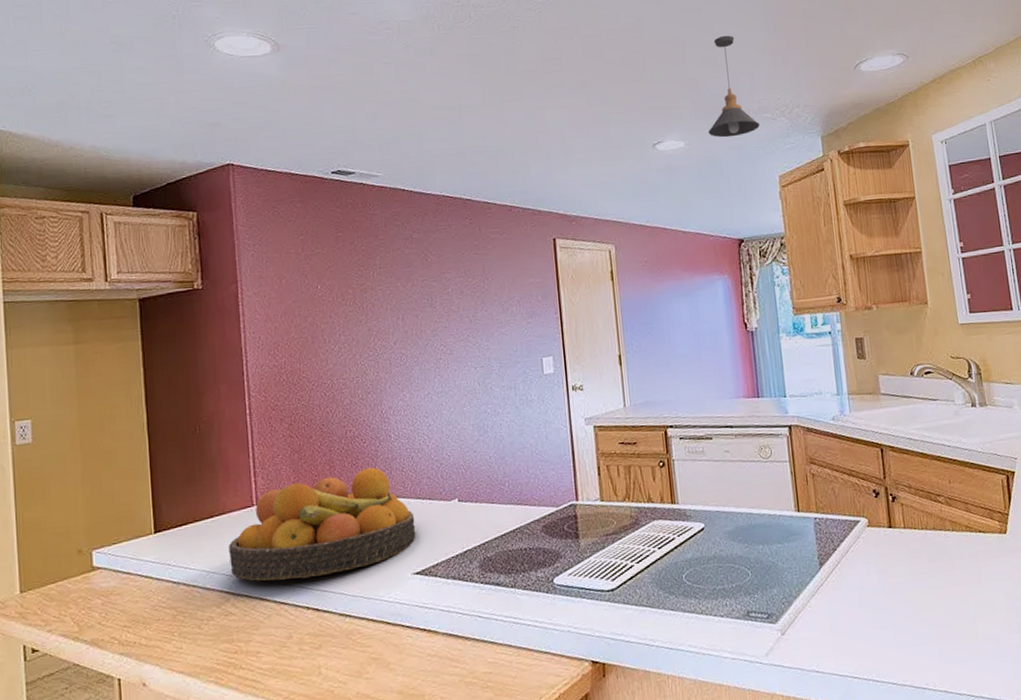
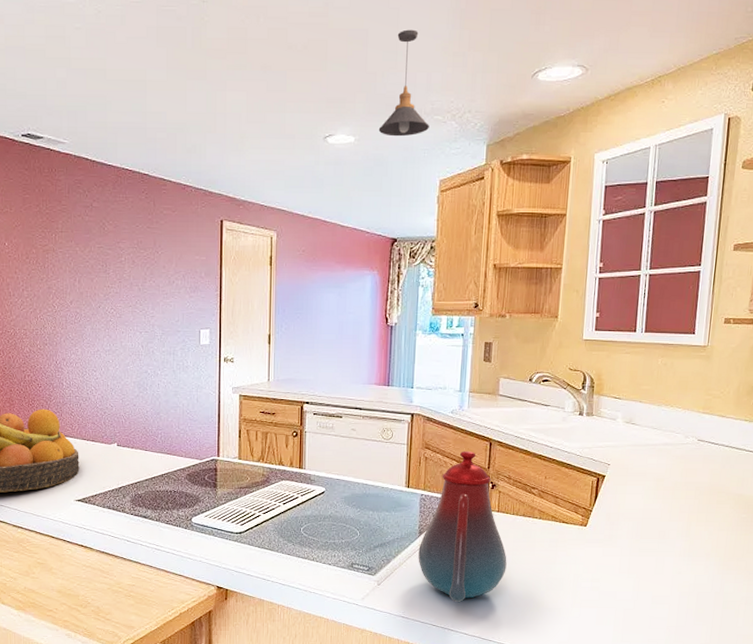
teakettle: none [822,460,927,644] -> present [418,450,507,602]

